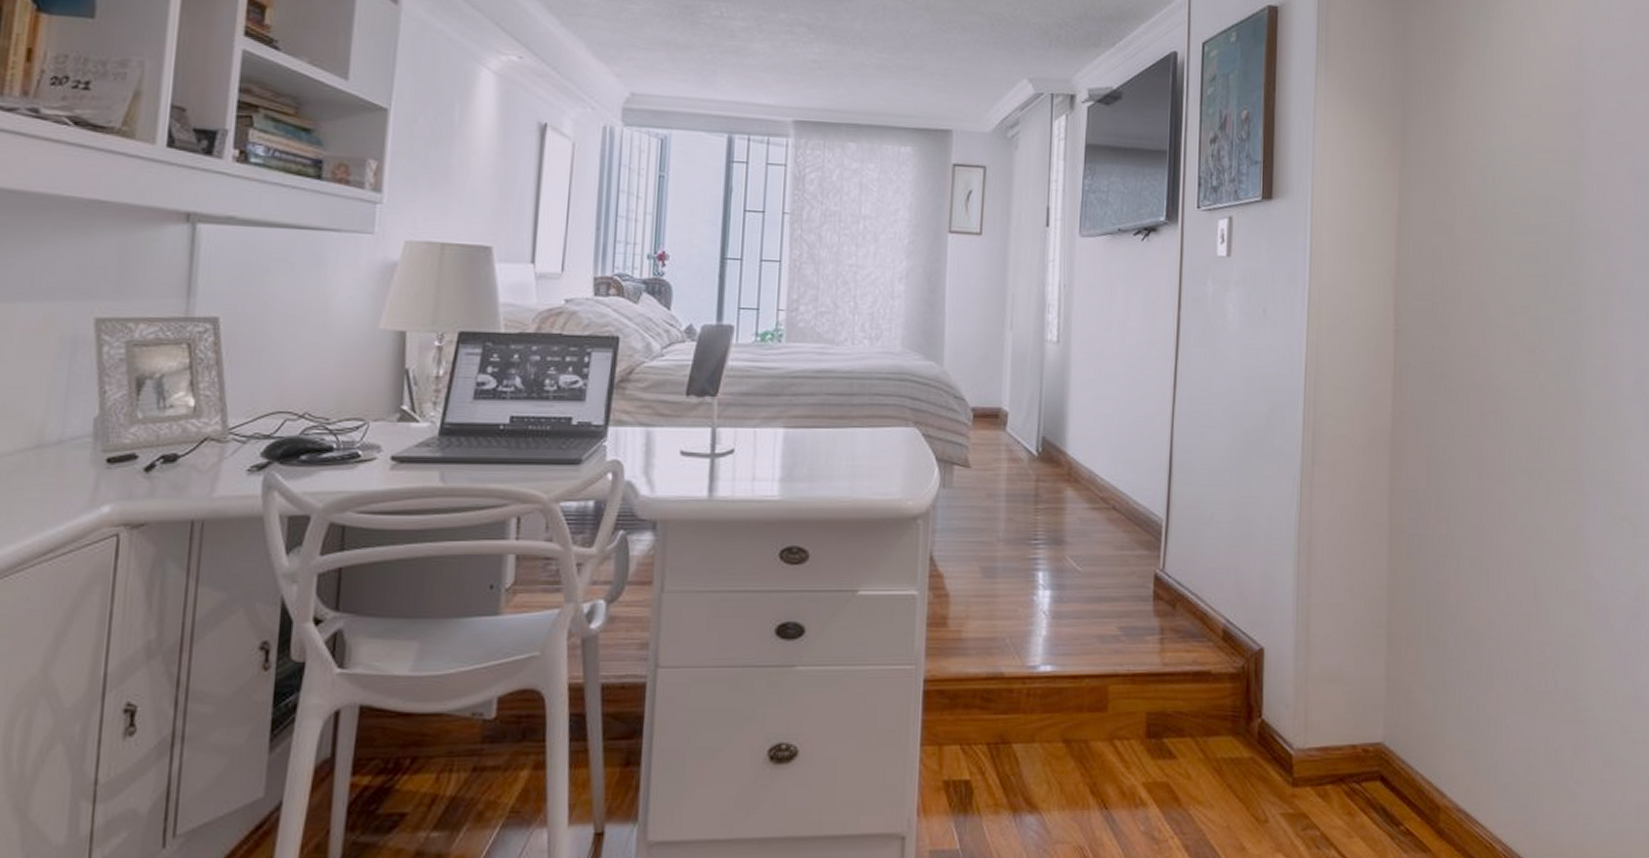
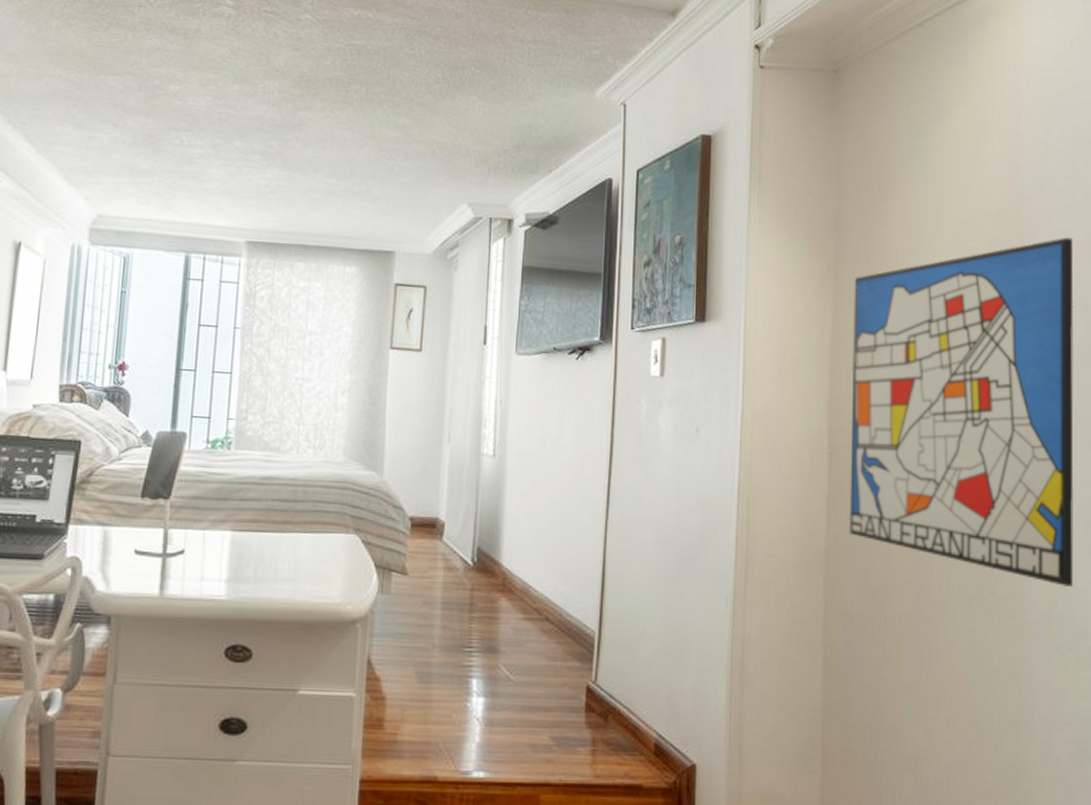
wall art: none [1414,109,1633,458] -> present [849,237,1074,588]

